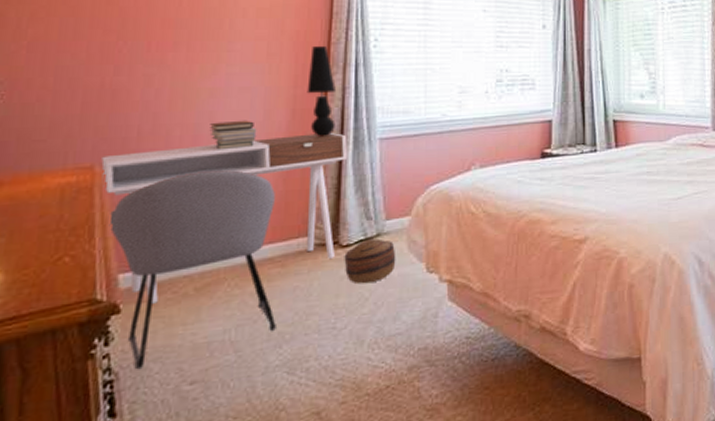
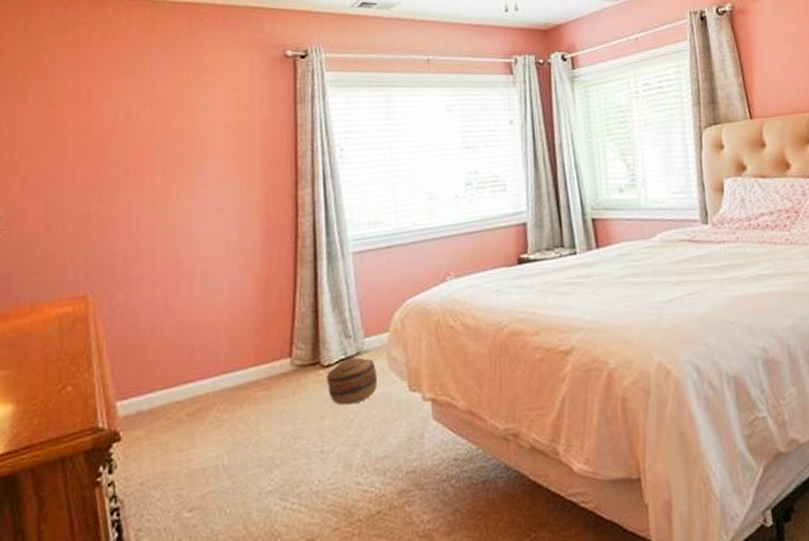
desk: present [101,133,347,304] -> none [93,249,321,431]
chair: present [109,170,276,370] -> none [104,293,266,497]
book stack: present [209,120,257,150] -> none [189,241,234,273]
table lamp: present [307,45,336,136] -> none [278,159,308,254]

